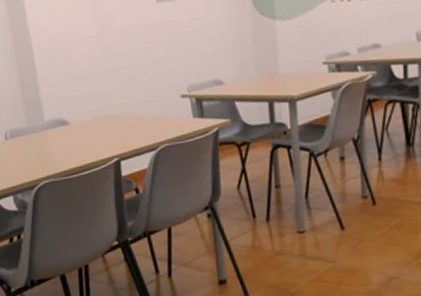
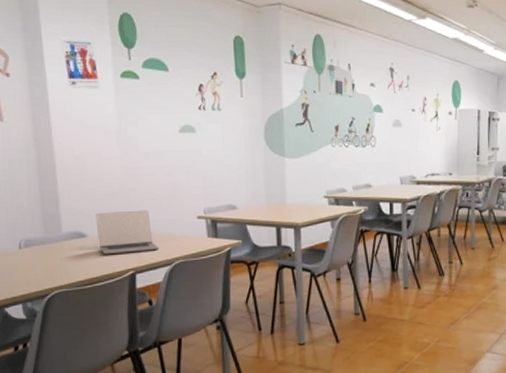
laptop: none [76,91,143,143] -> present [95,210,160,255]

